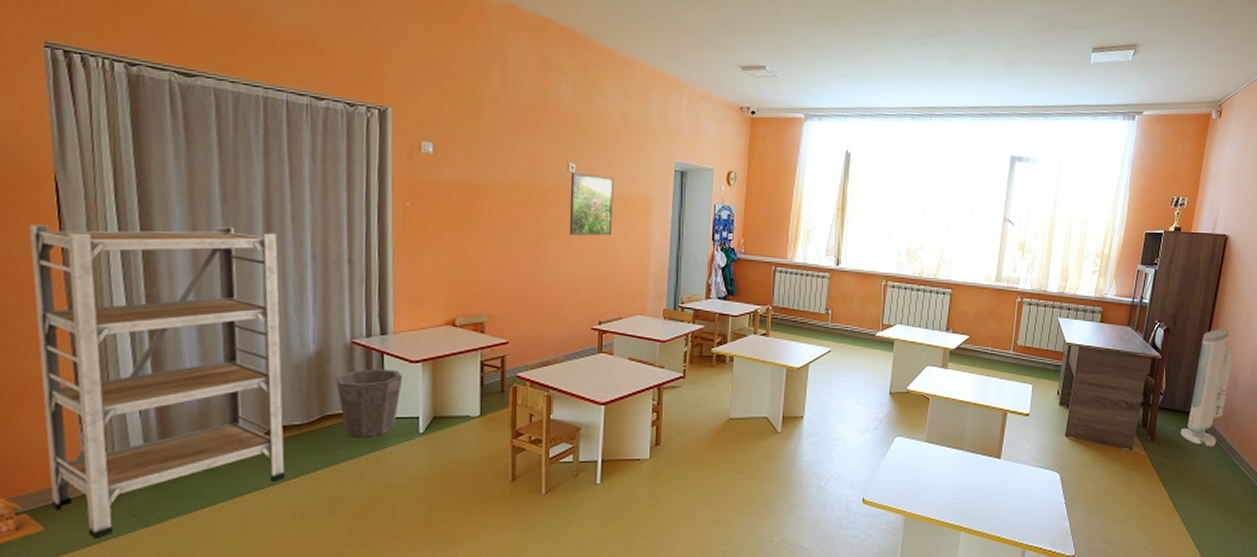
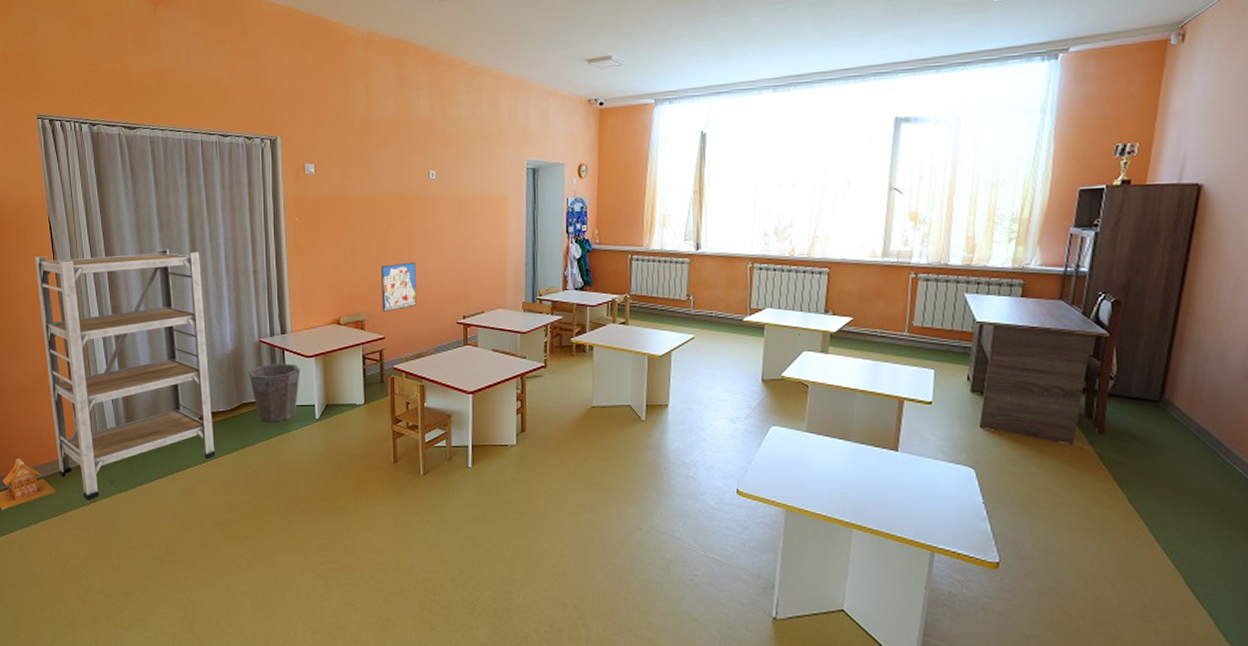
wall art: none [507,261,548,314] -> present [381,262,417,312]
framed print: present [569,172,614,236] -> none [431,178,471,237]
air purifier: present [1180,328,1234,447] -> none [1141,298,1219,442]

